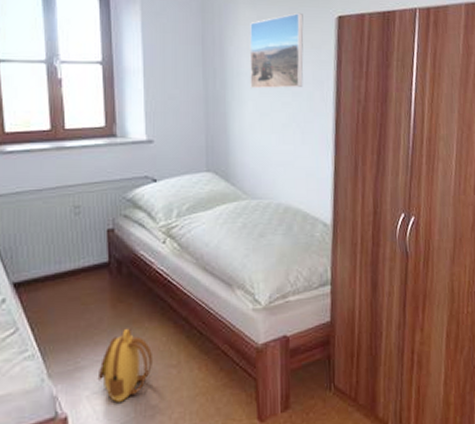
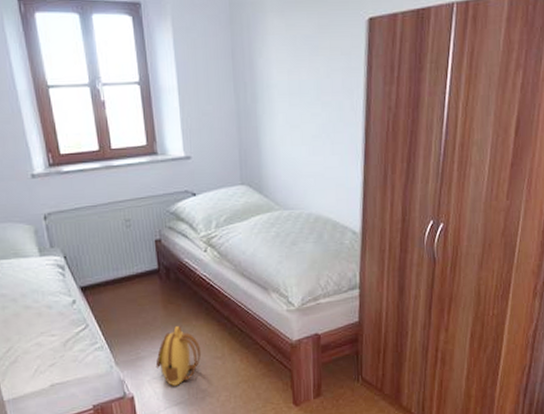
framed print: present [249,12,304,89] -> none [278,17,333,101]

